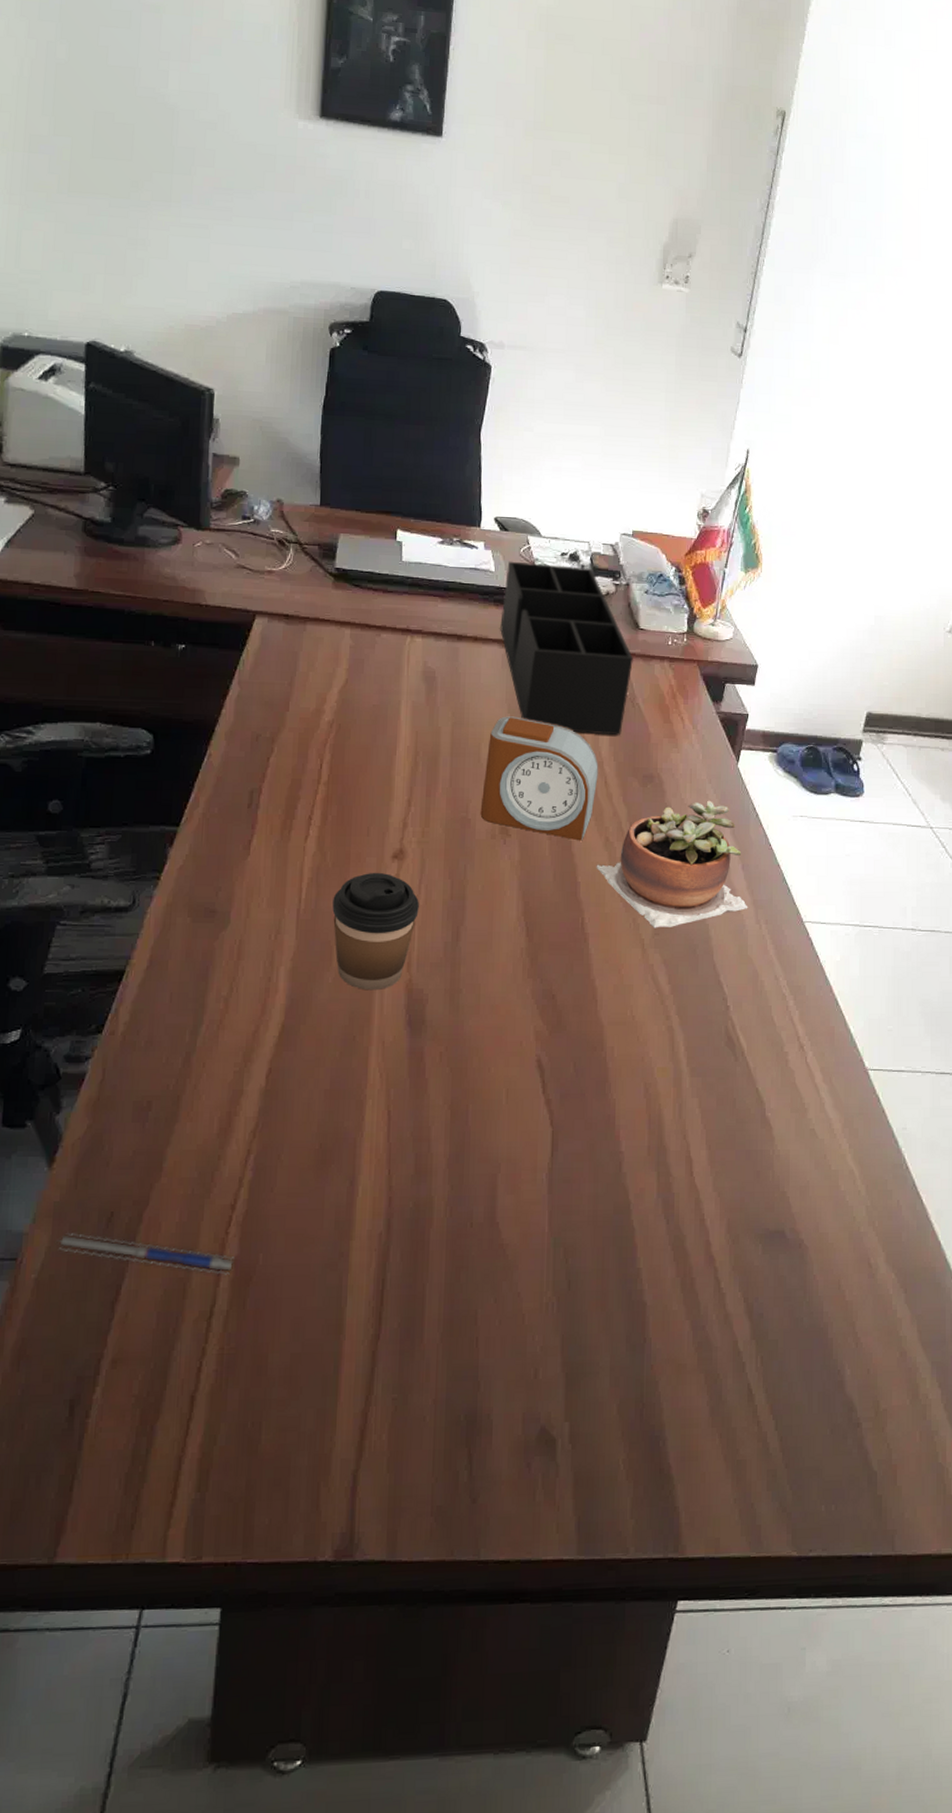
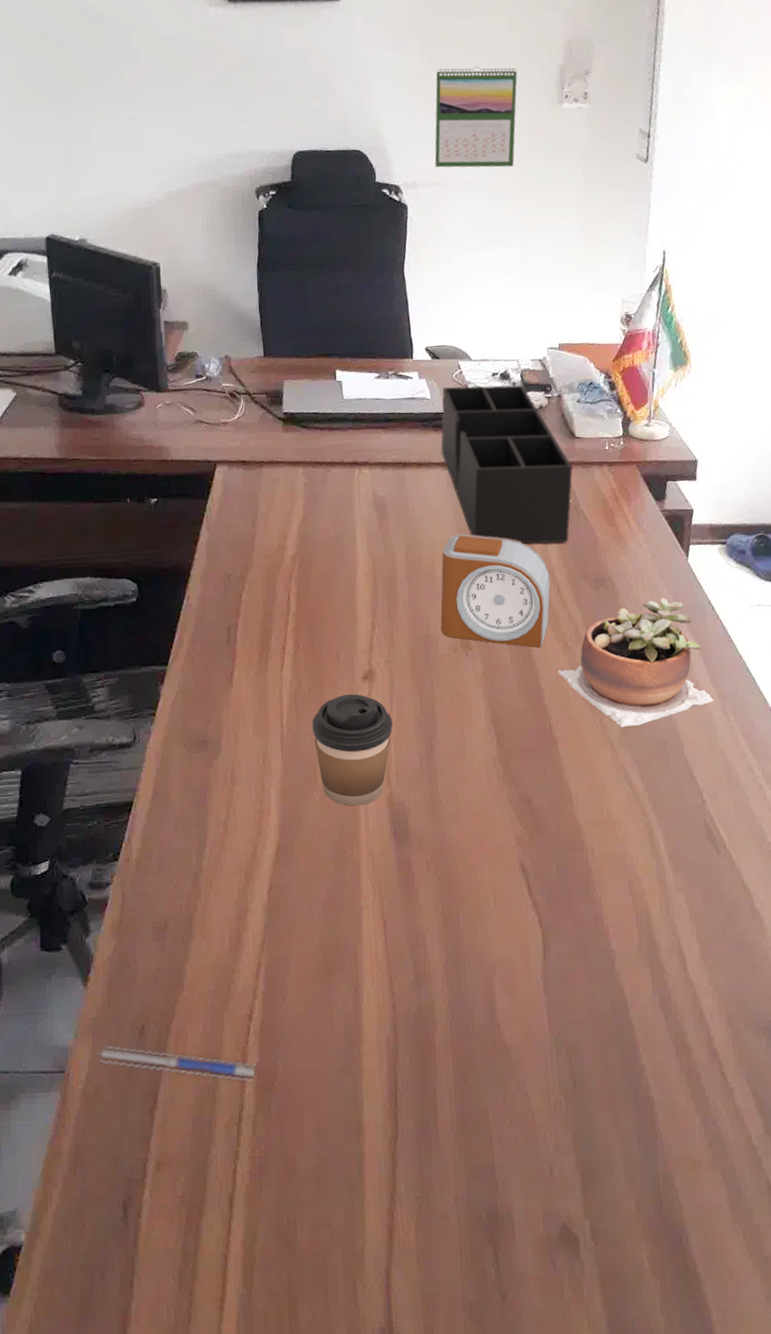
calendar: none [525,226,620,341] -> present [434,66,517,168]

